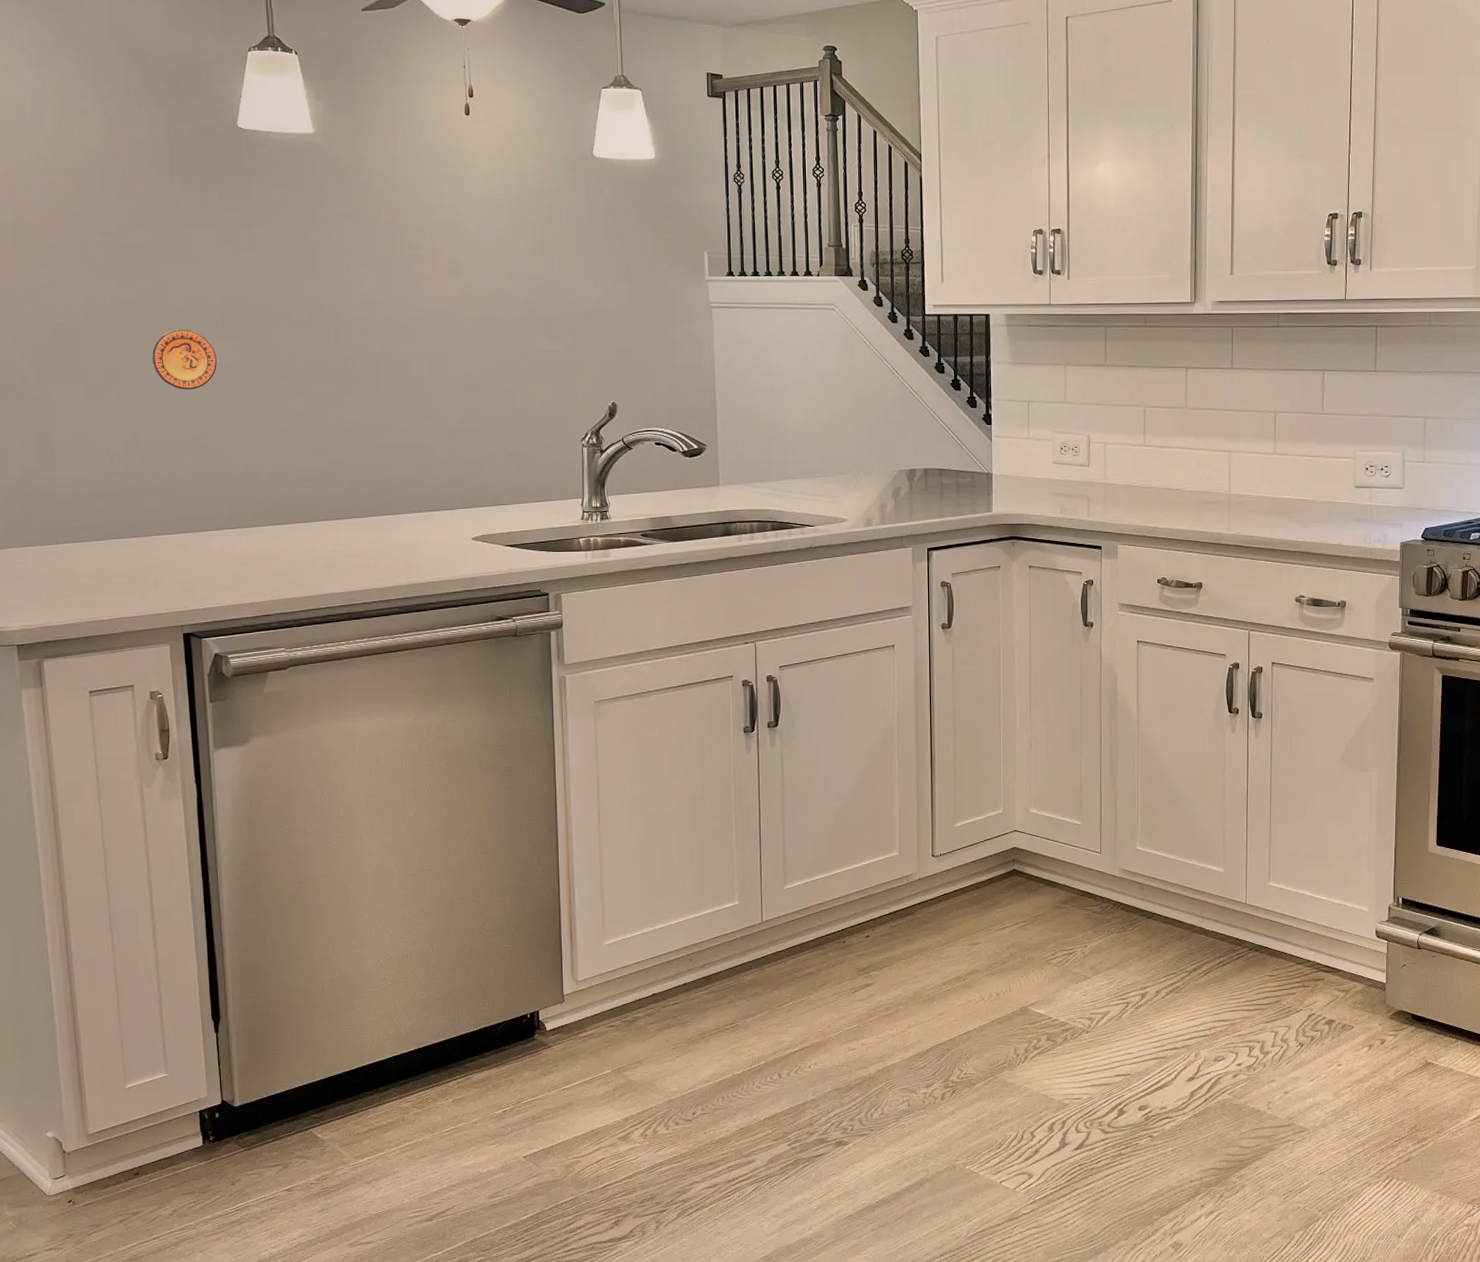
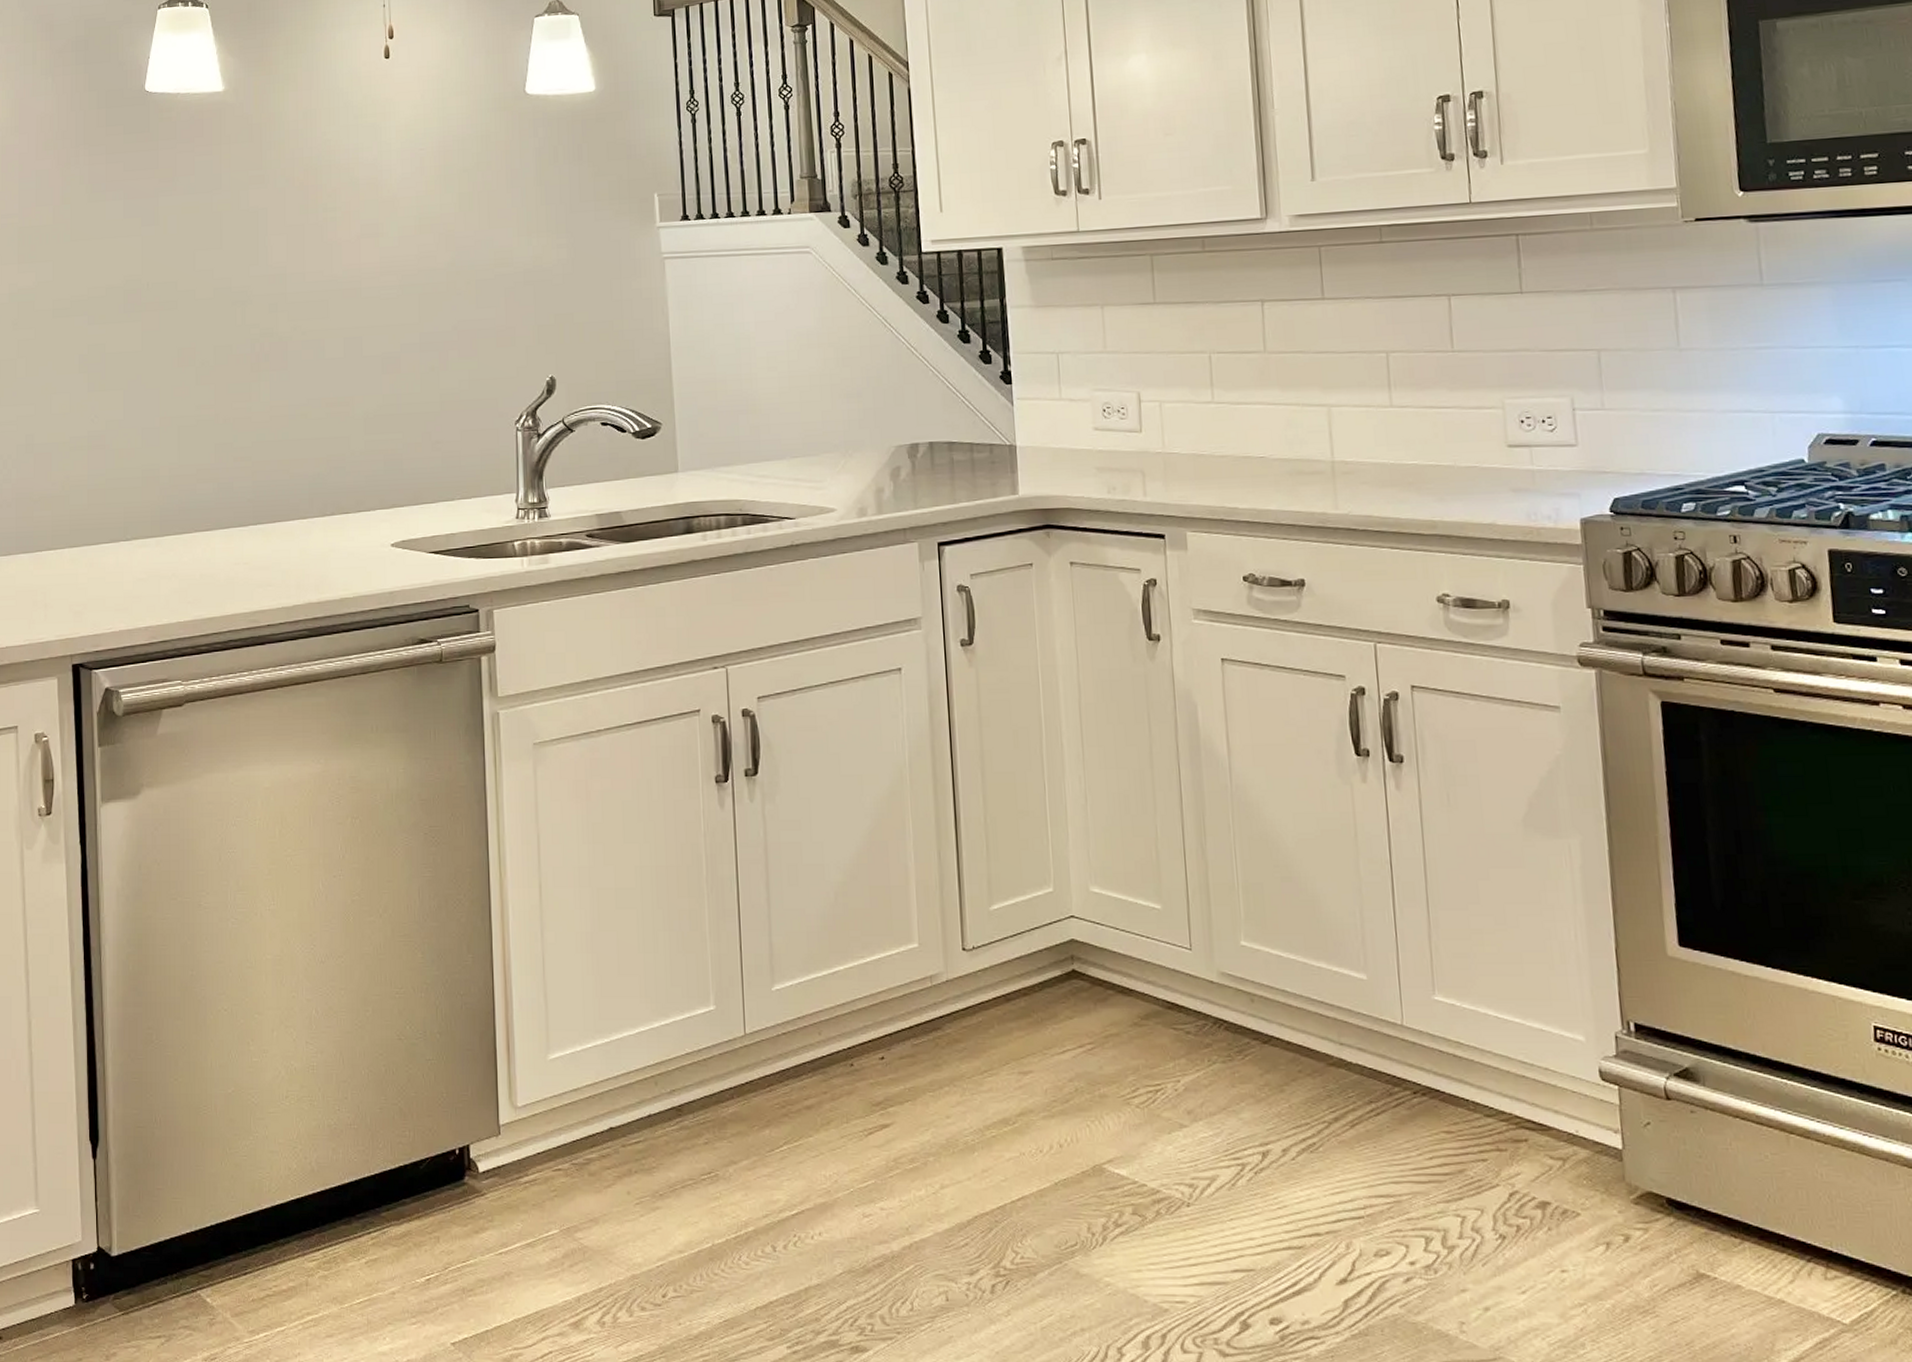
decorative plate: present [152,330,217,390] -> none [50,316,117,383]

